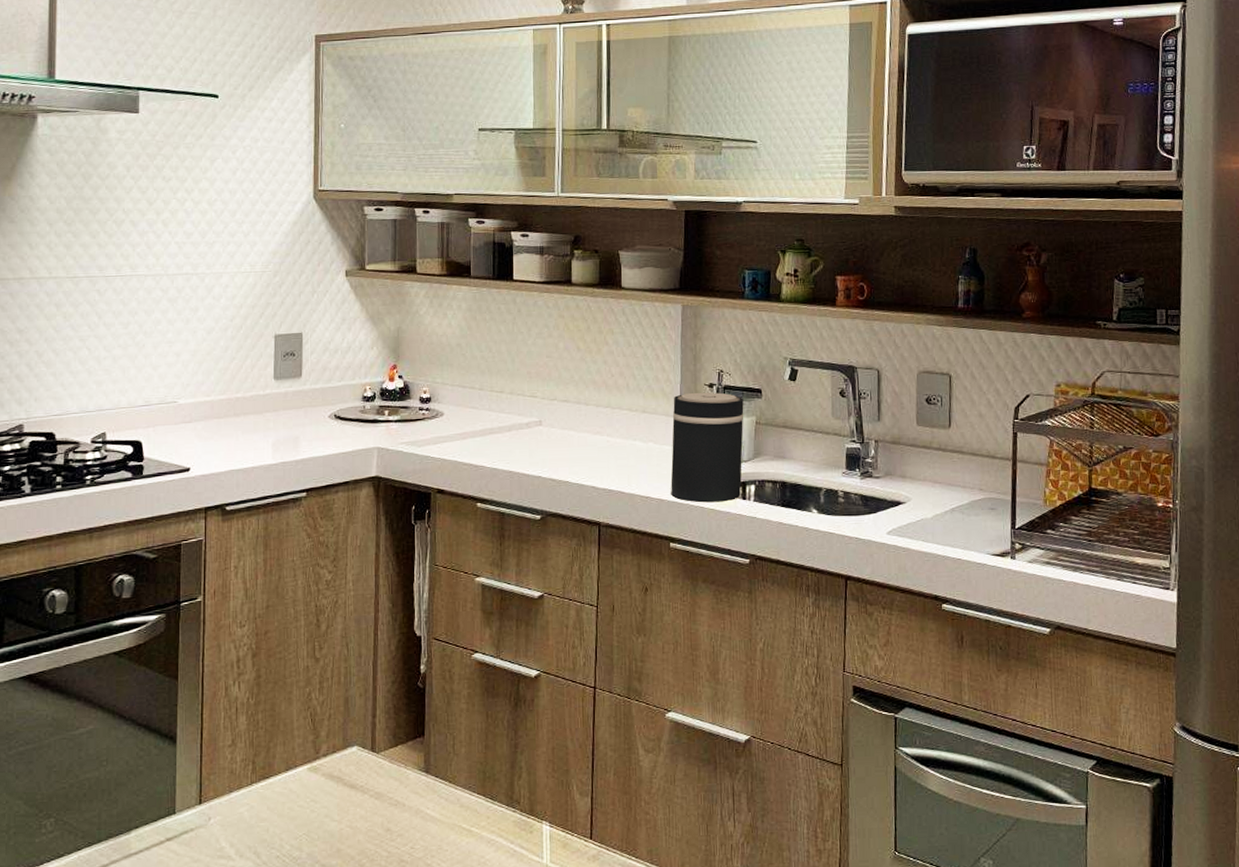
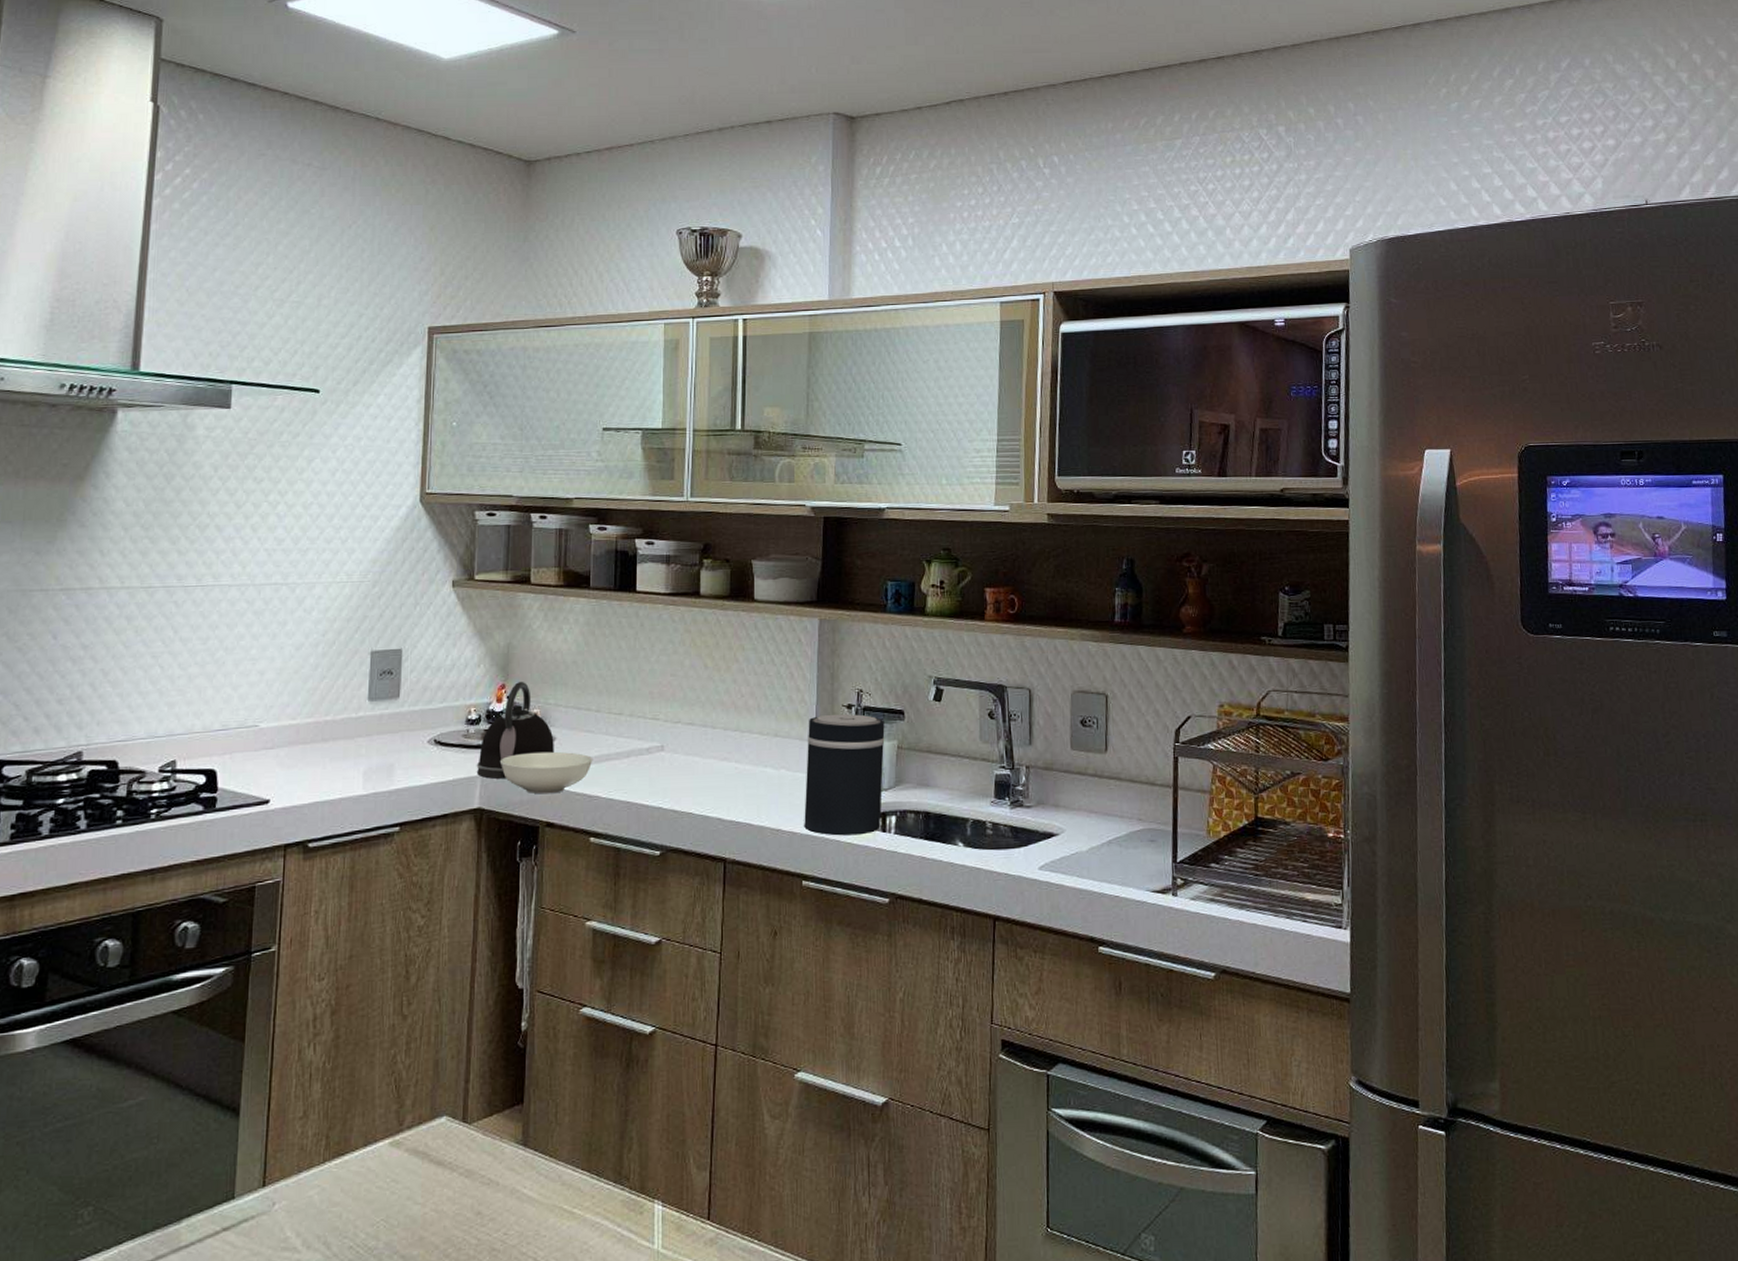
kettle: none [373,362,442,451] -> present [476,681,554,780]
bowl: none [393,425,478,464] -> present [499,751,593,794]

